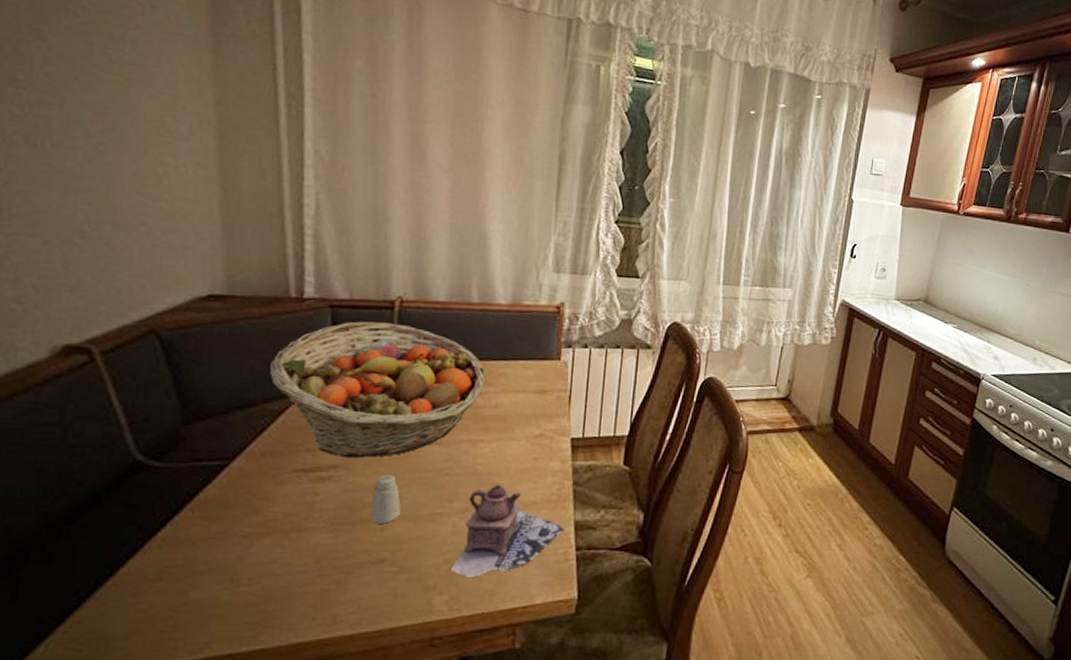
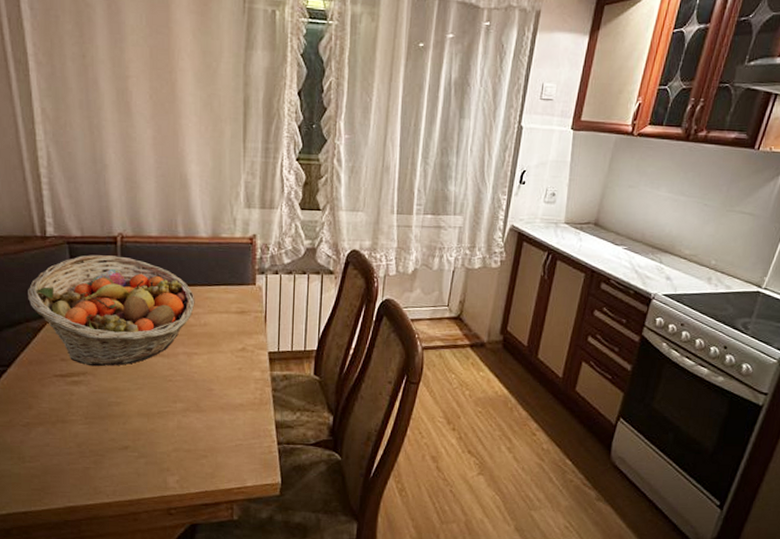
saltshaker: present [370,474,401,524] -> none [114,380,136,419]
teapot: present [449,484,566,579] -> none [178,389,268,464]

